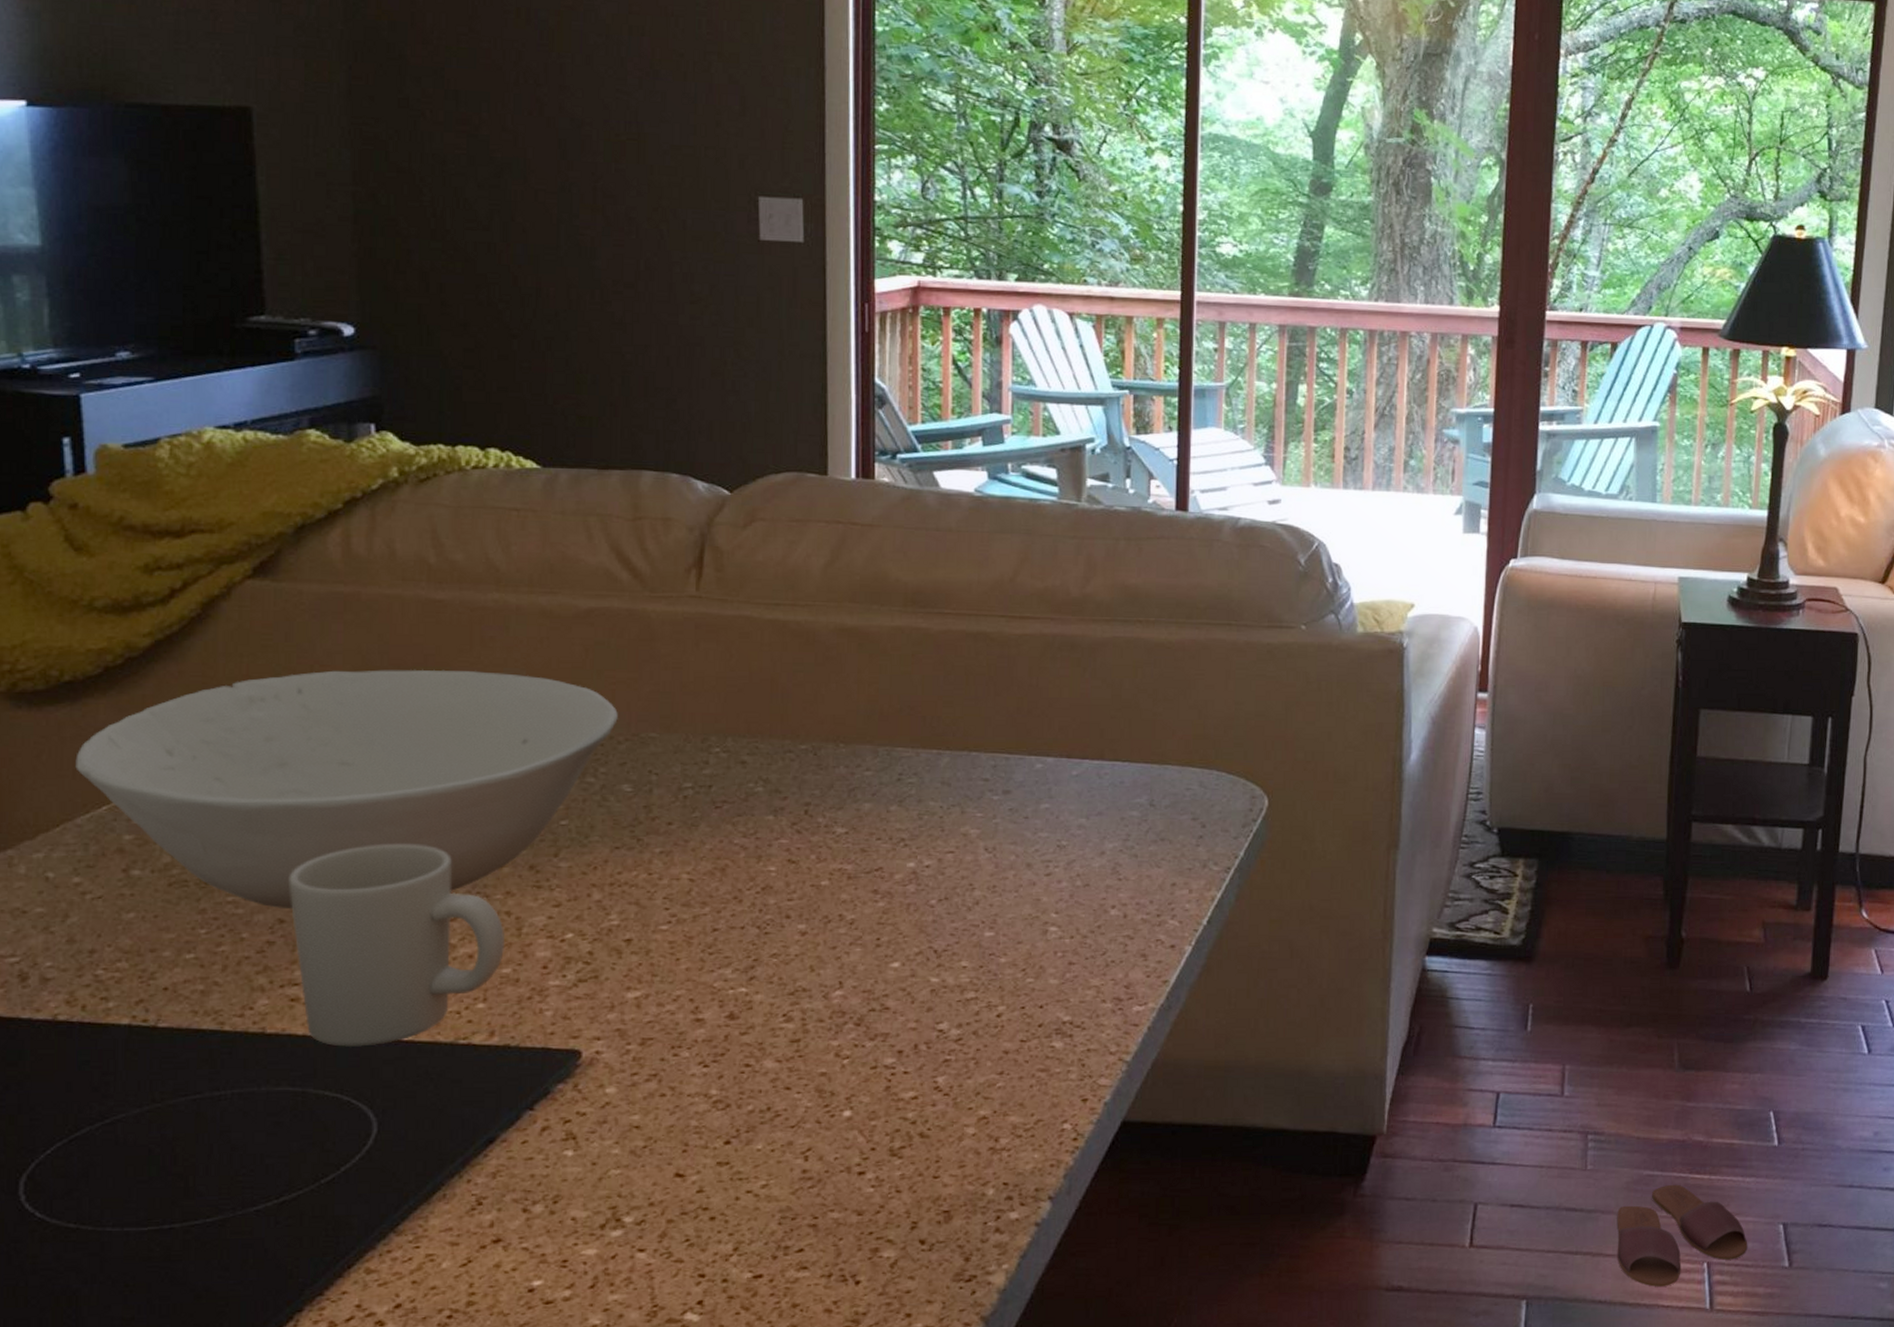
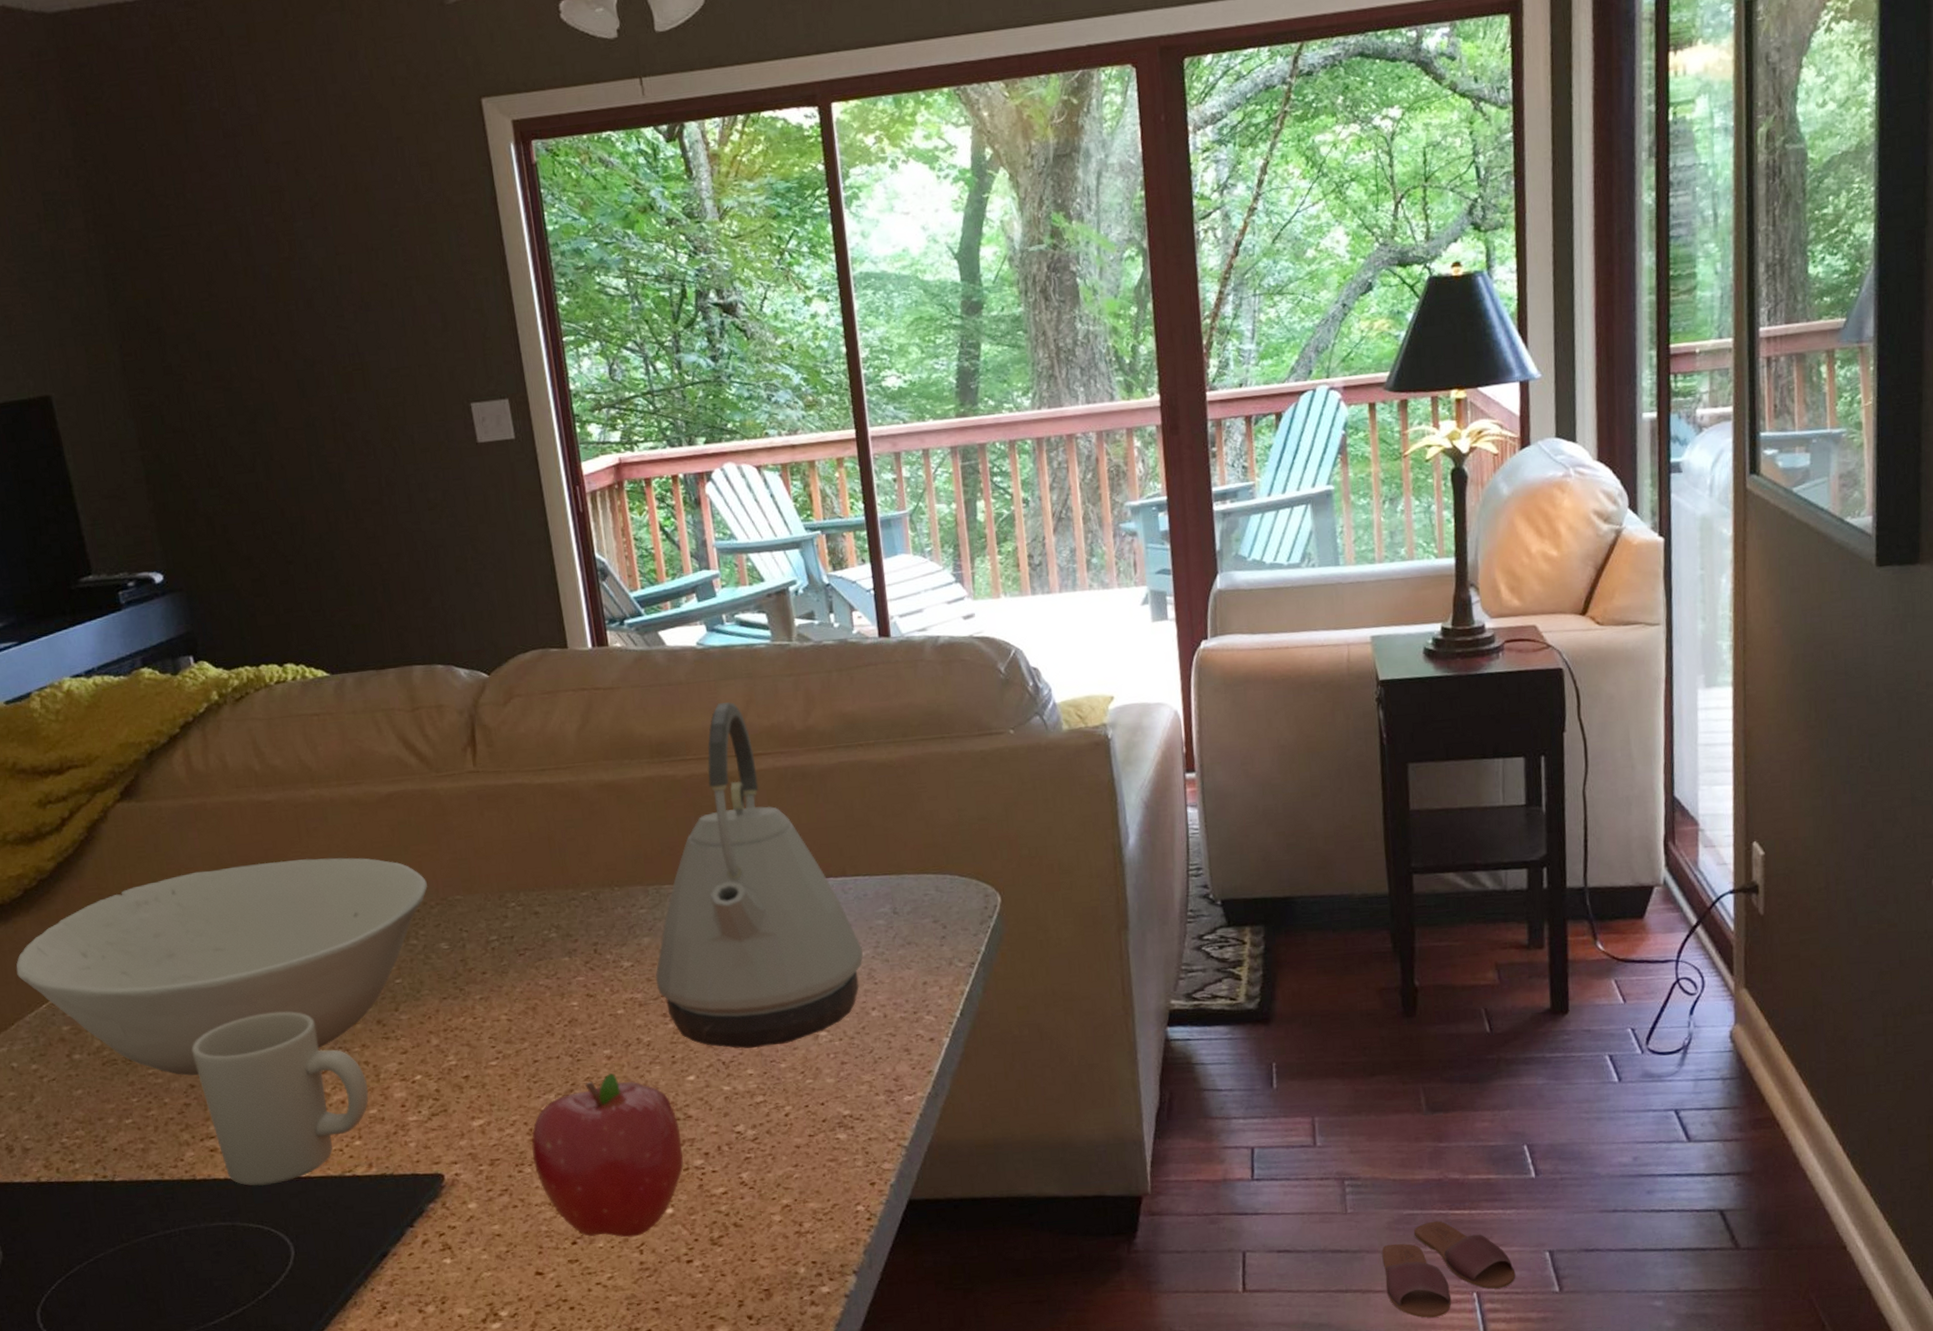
fruit: none [694,952,874,1141] -> present [531,1073,684,1238]
kettle: none [871,556,1110,939] -> present [655,701,864,1049]

